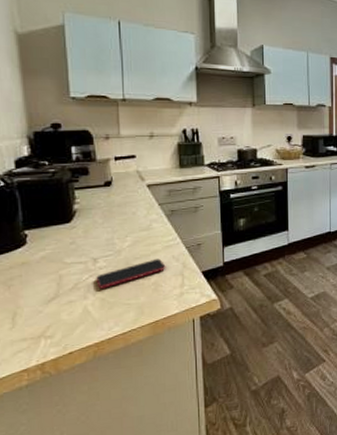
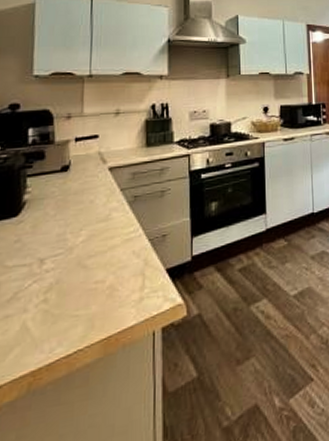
smartphone: present [96,258,166,289] -> none [40,255,125,298]

